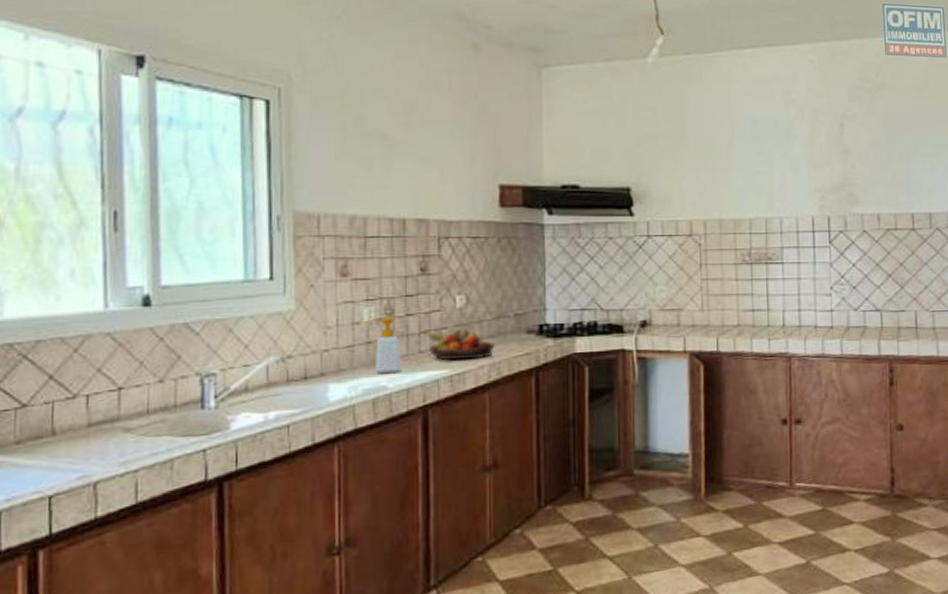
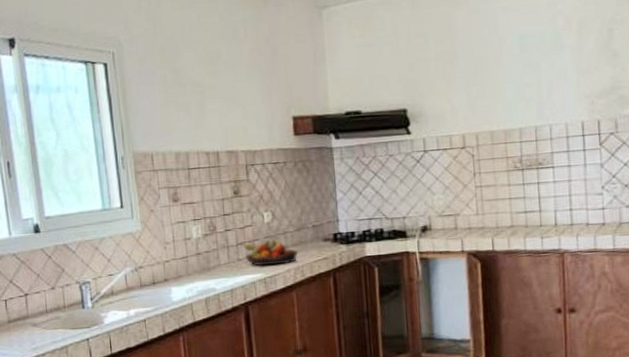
soap bottle: present [363,316,402,374] -> none [193,232,226,279]

